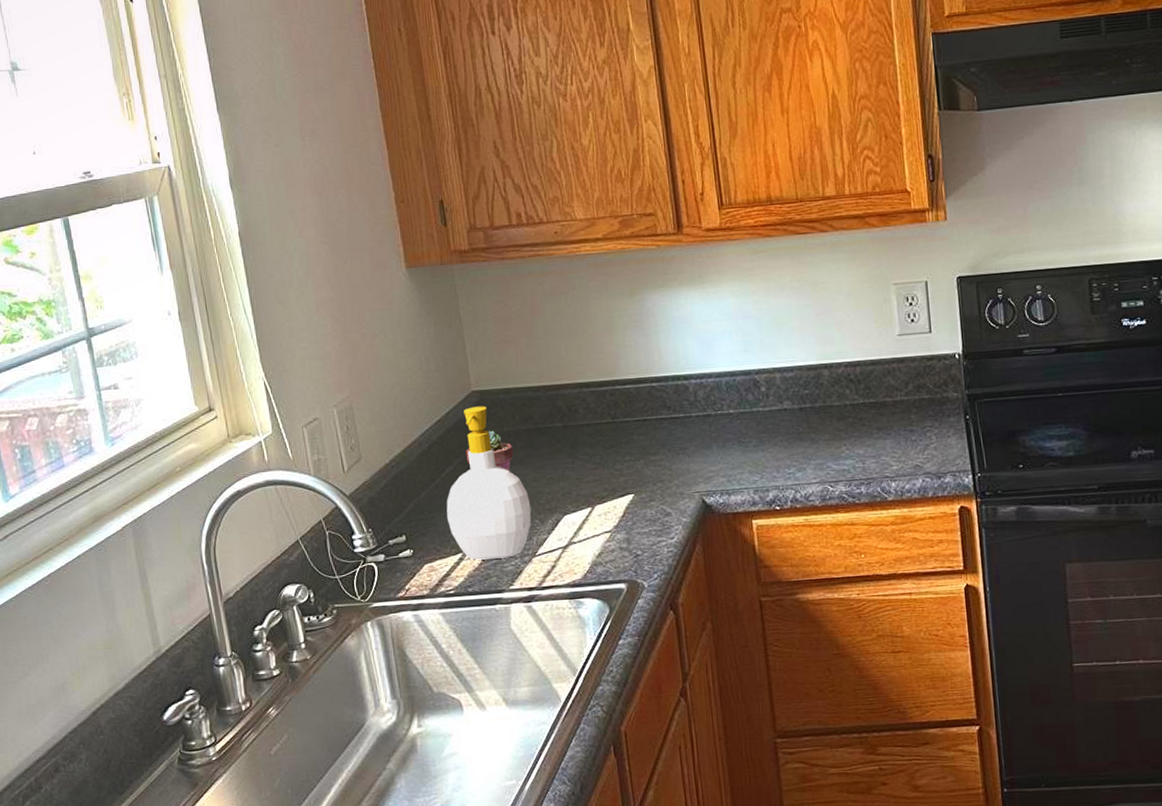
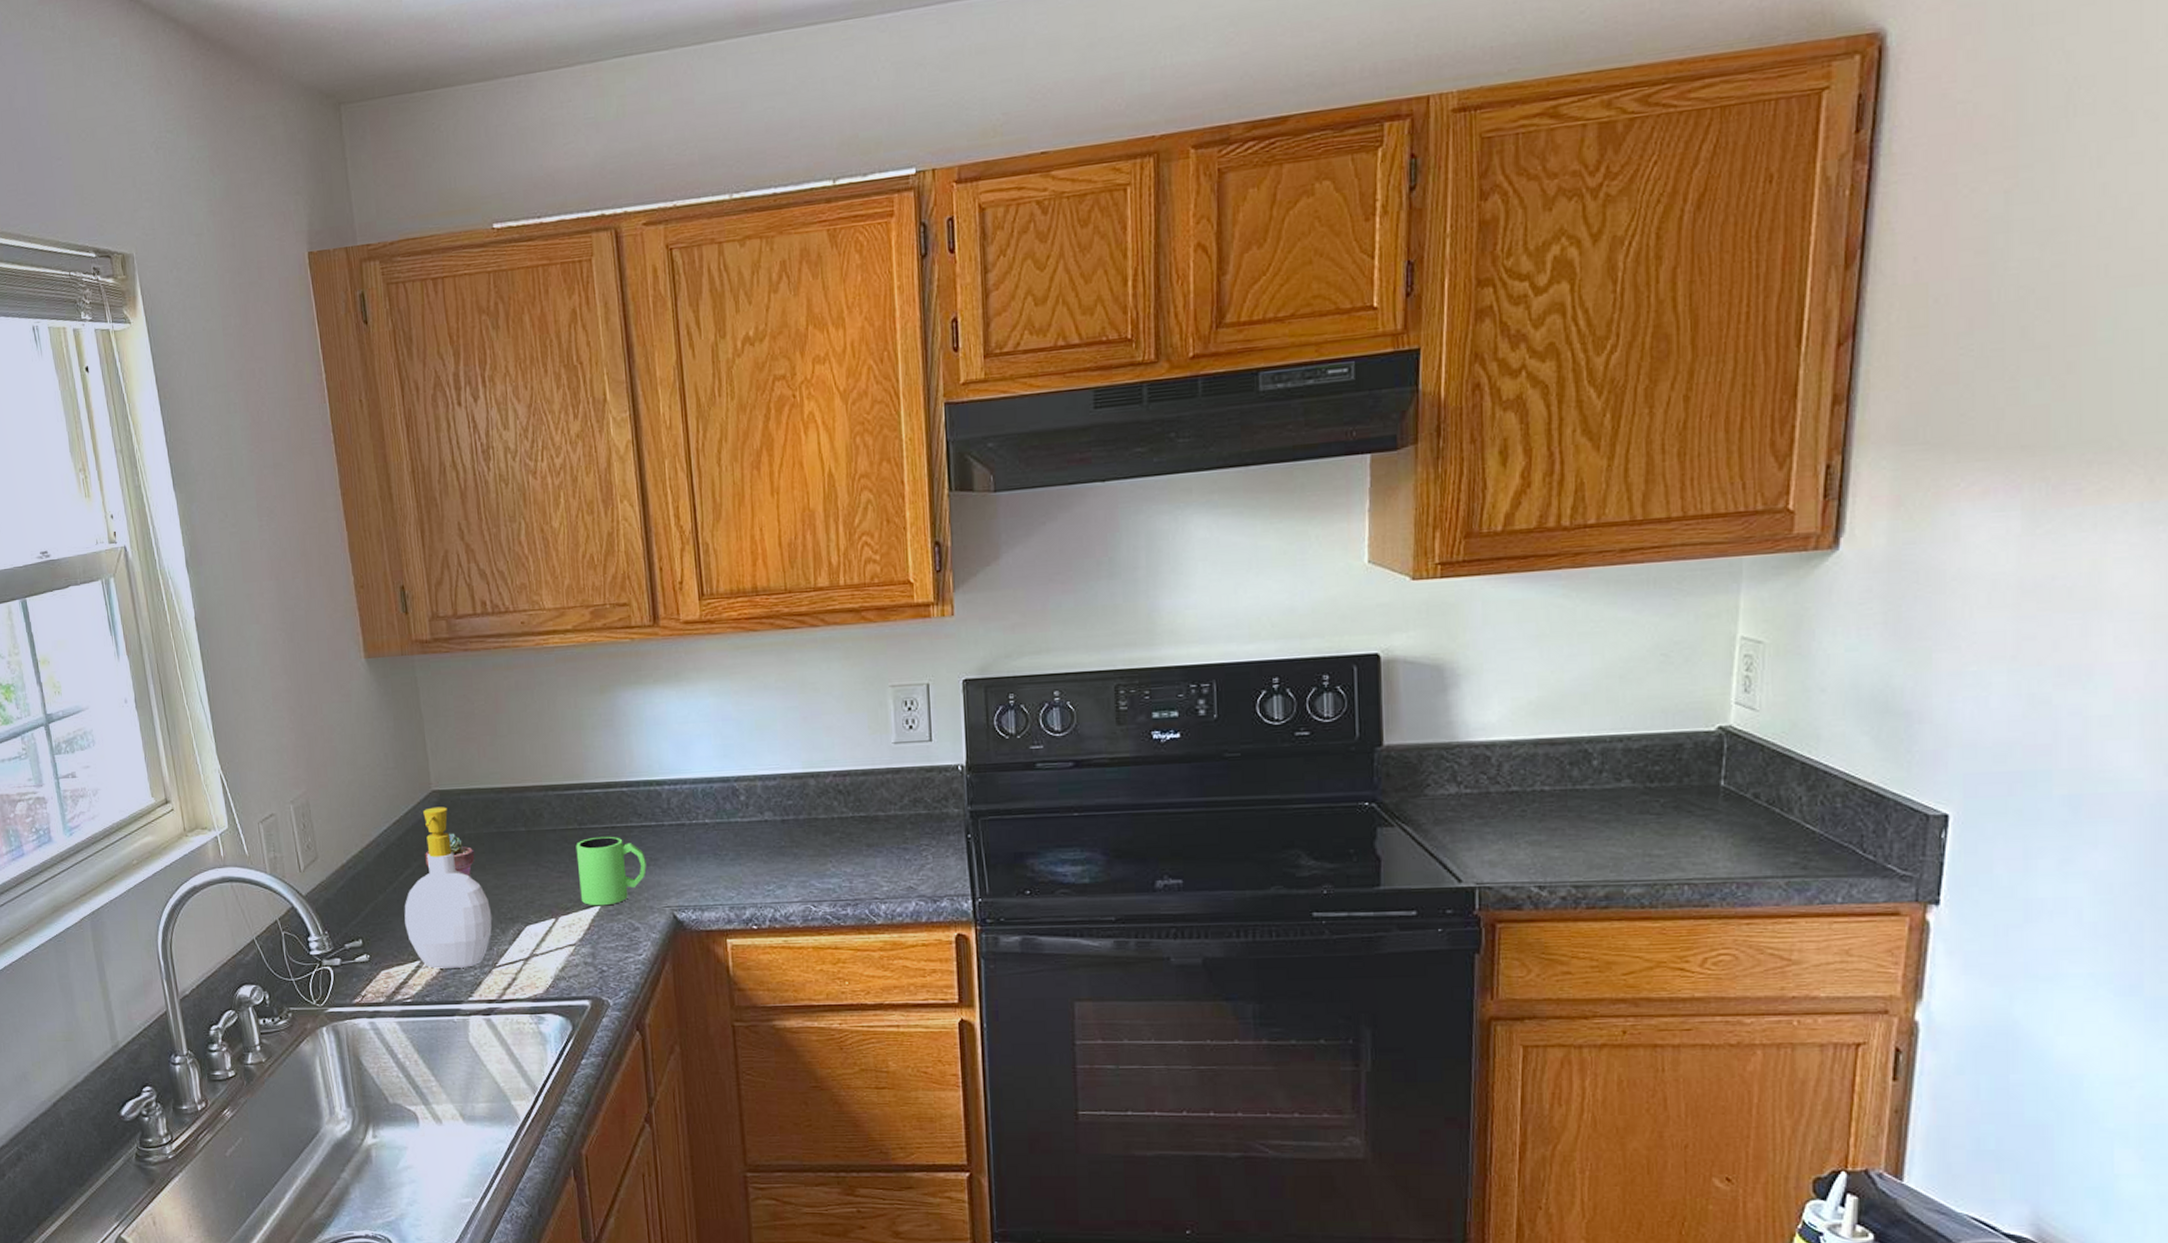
mug: none [609,428,676,494] -> present [576,836,646,906]

